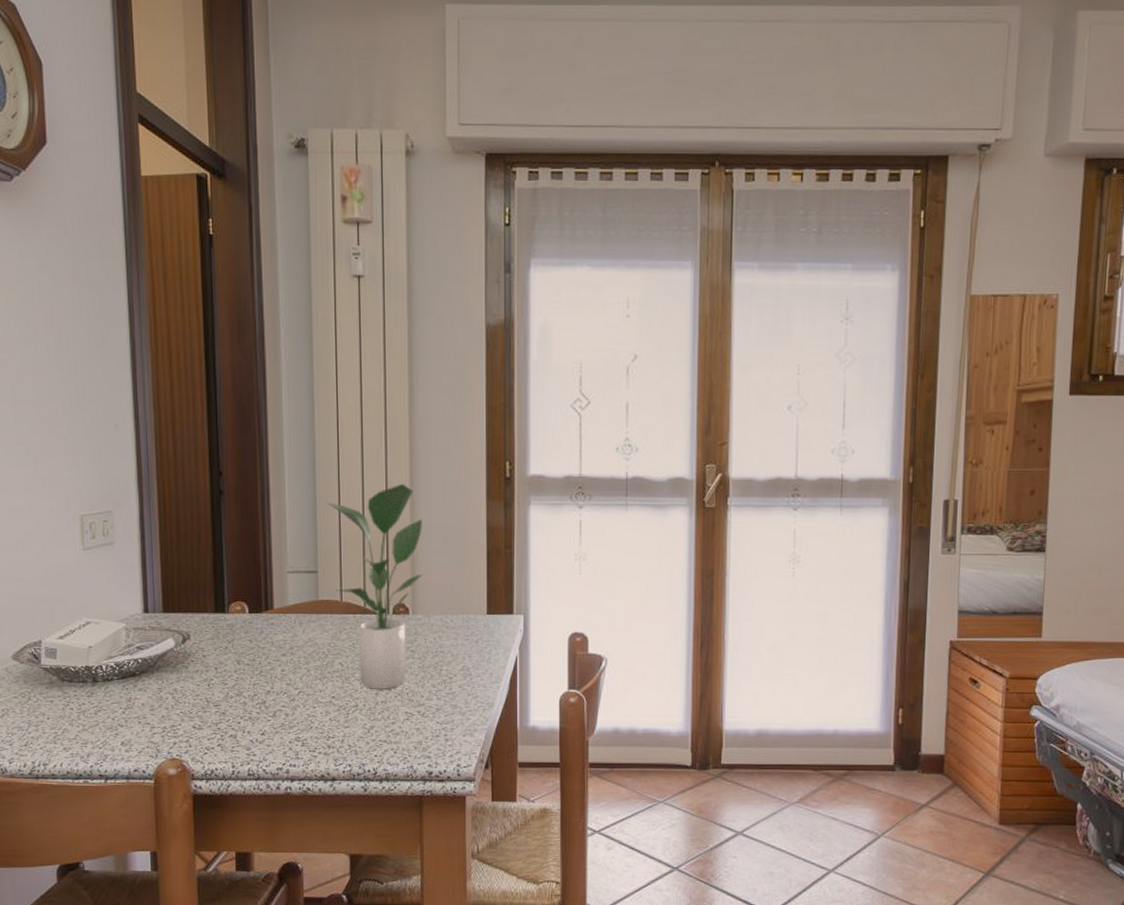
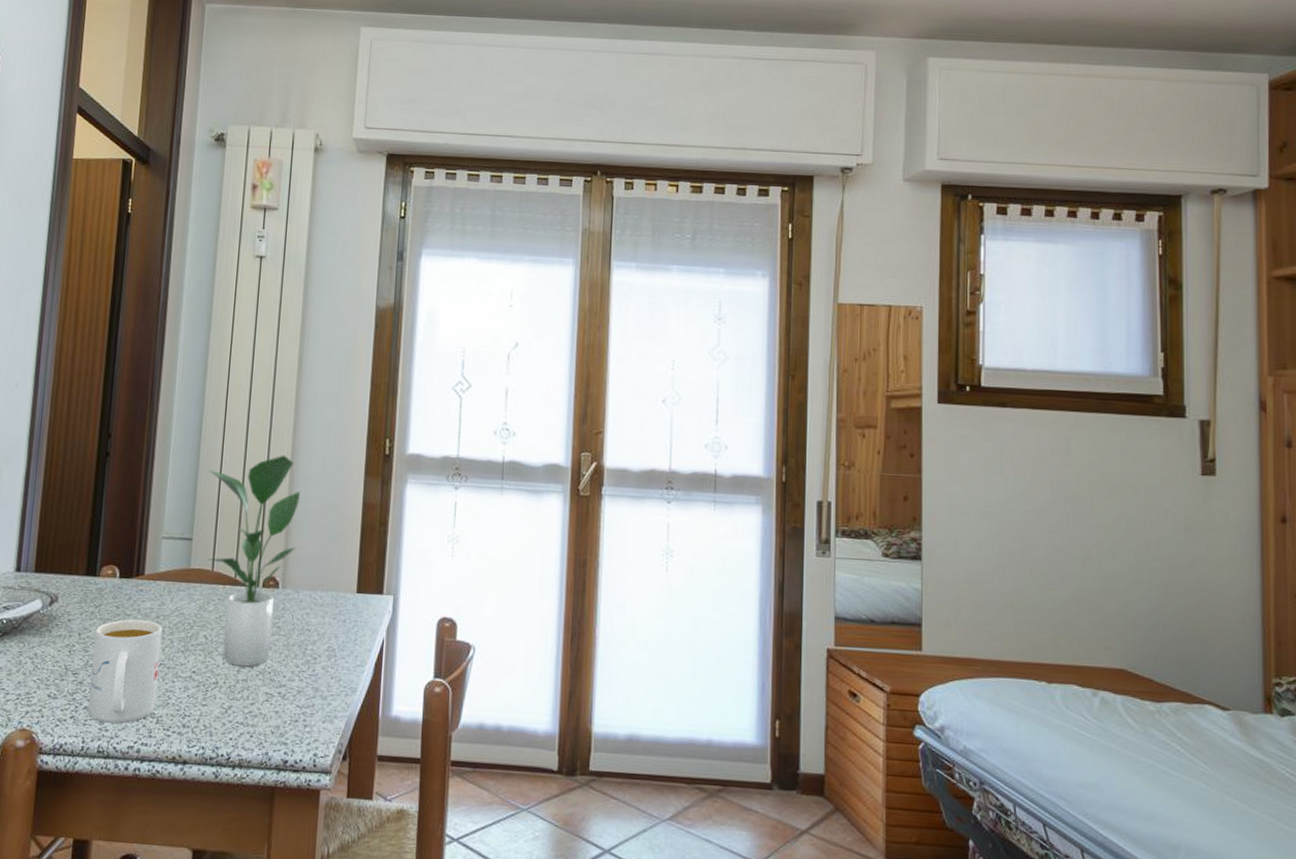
mug: none [231,651,300,748] -> present [87,619,163,724]

